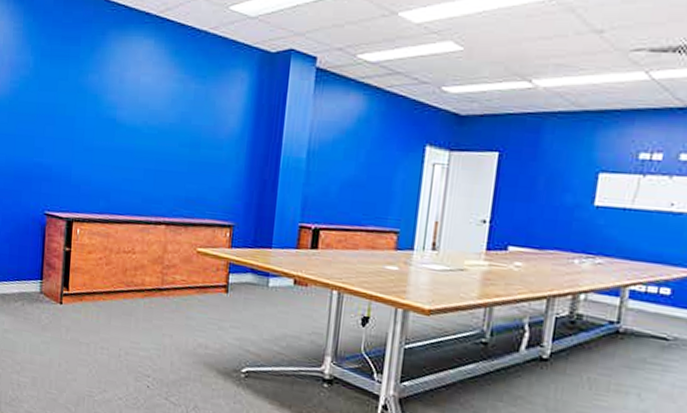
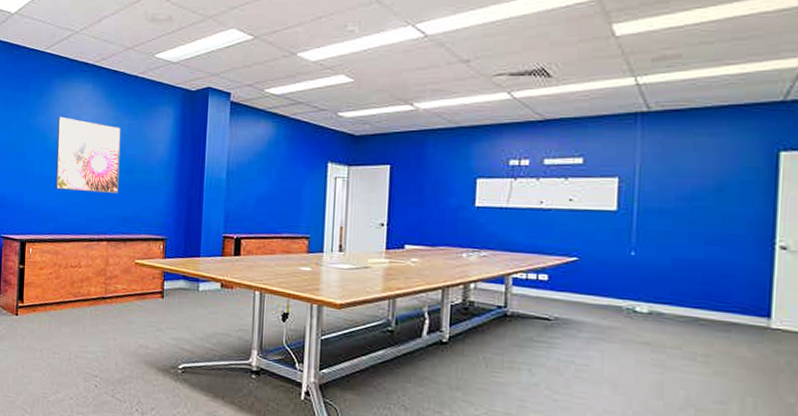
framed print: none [108,76,187,171] -> present [55,116,122,194]

